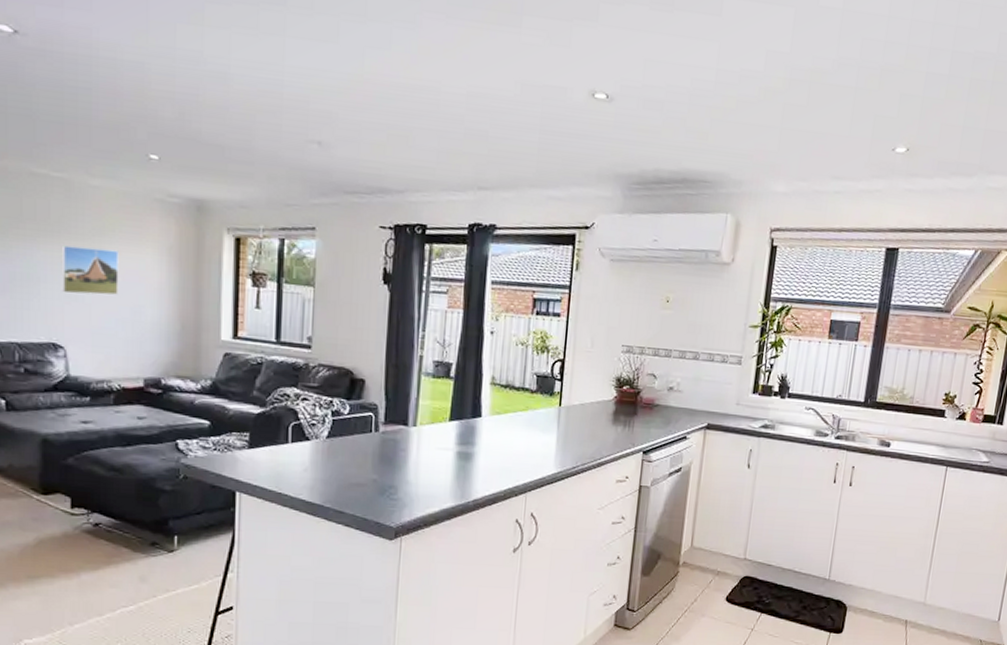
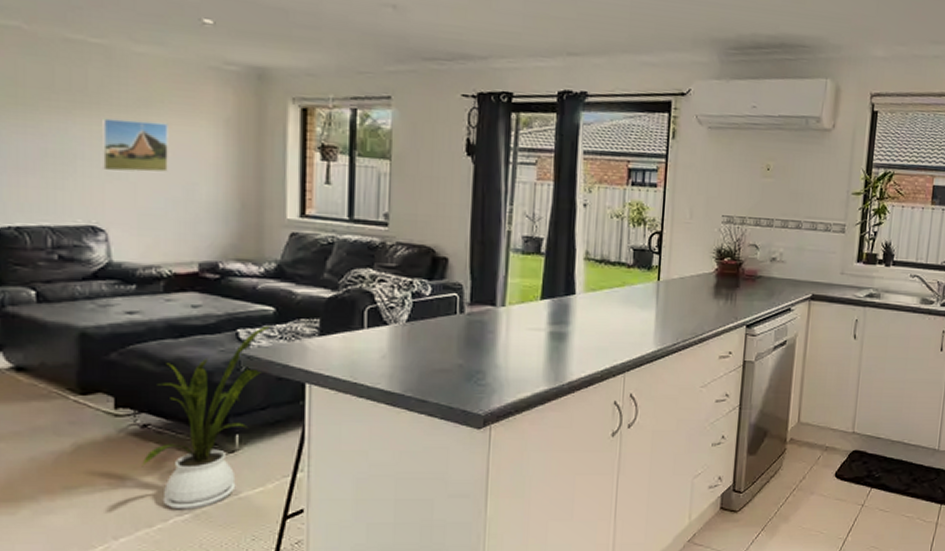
house plant: none [94,437,206,602] -> present [142,326,271,510]

